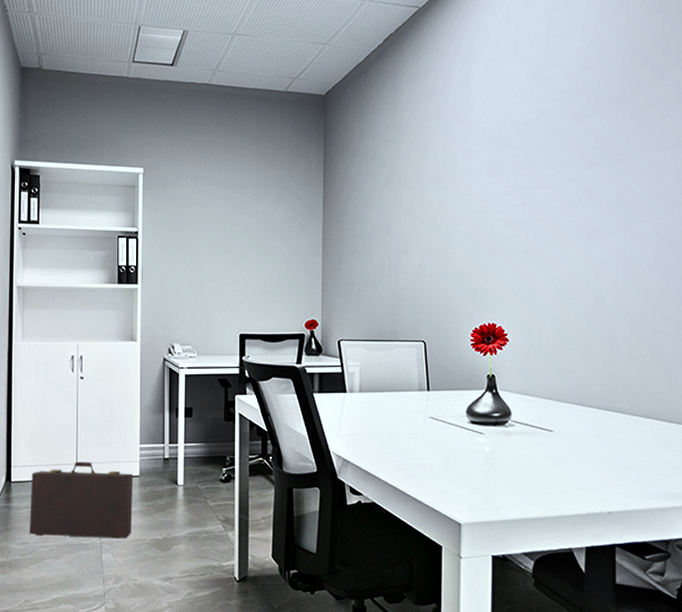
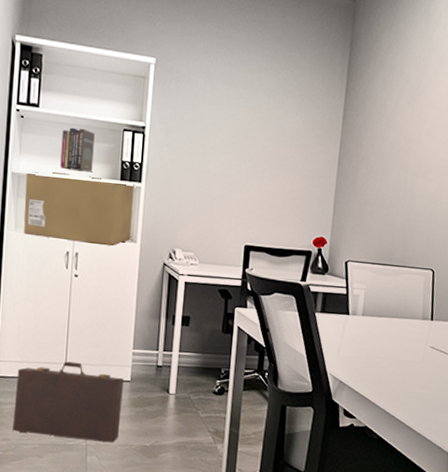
box: none [30,282,131,347] -> present [24,172,135,246]
books: none [61,239,92,279] -> present [60,127,95,172]

